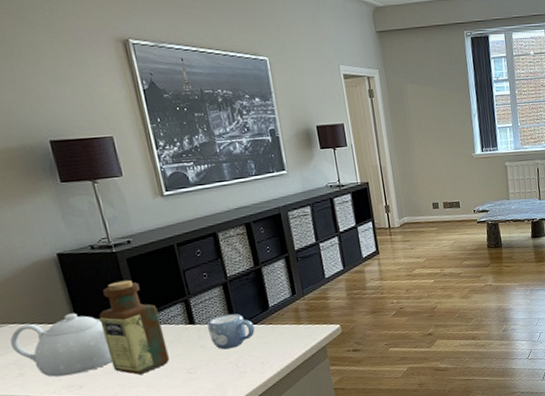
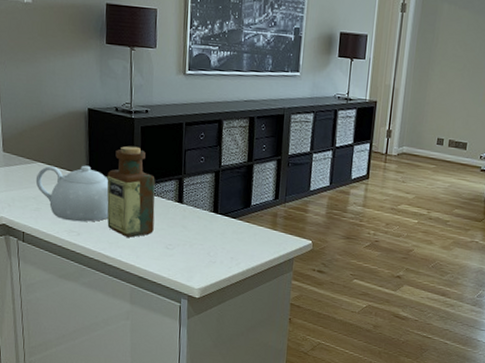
mug: present [207,313,255,350] -> none [192,201,234,236]

